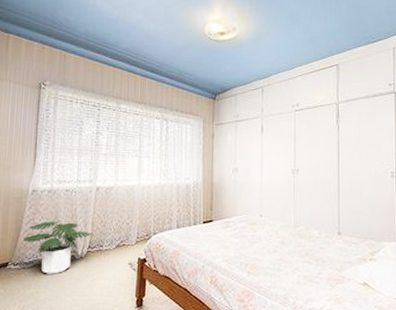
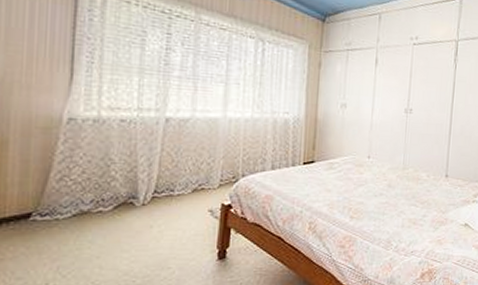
potted plant: present [22,222,93,274] -> none [54,160,160,226]

